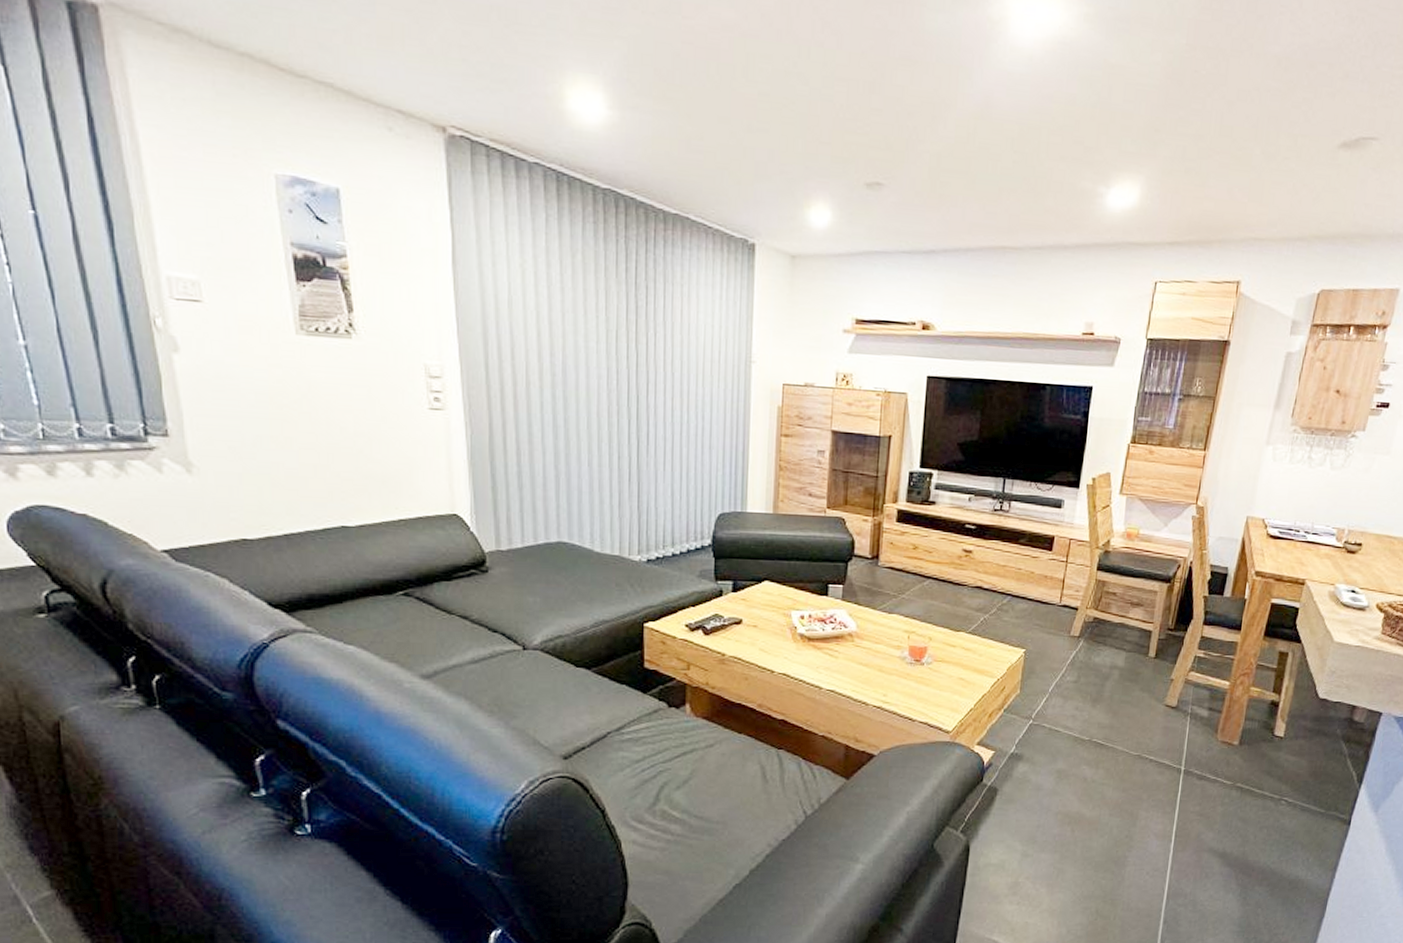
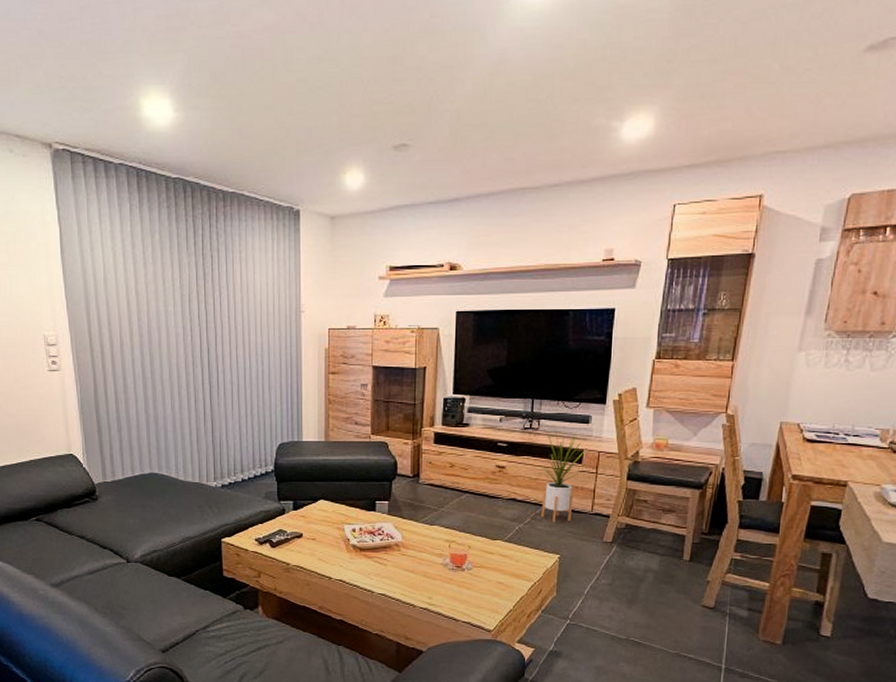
house plant: none [1008,511,1056,615] -> present [540,428,585,523]

